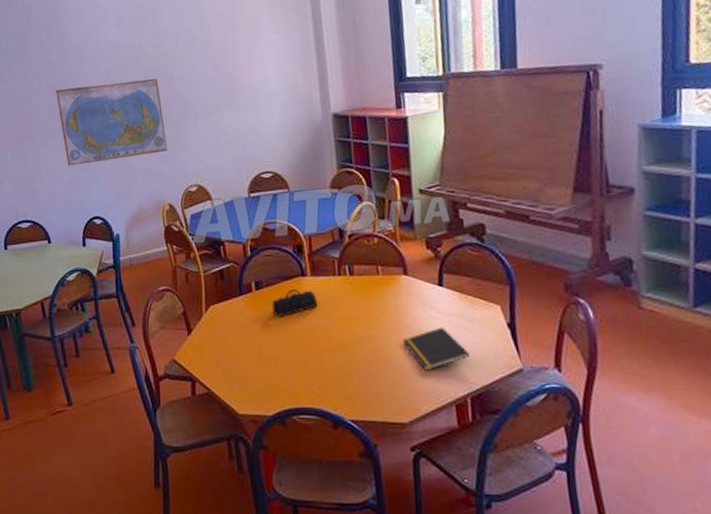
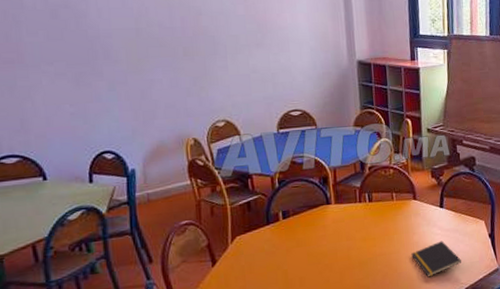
world map: present [56,78,167,166] -> none [55,11,193,96]
pencil case: present [272,288,318,317] -> none [298,216,340,242]

